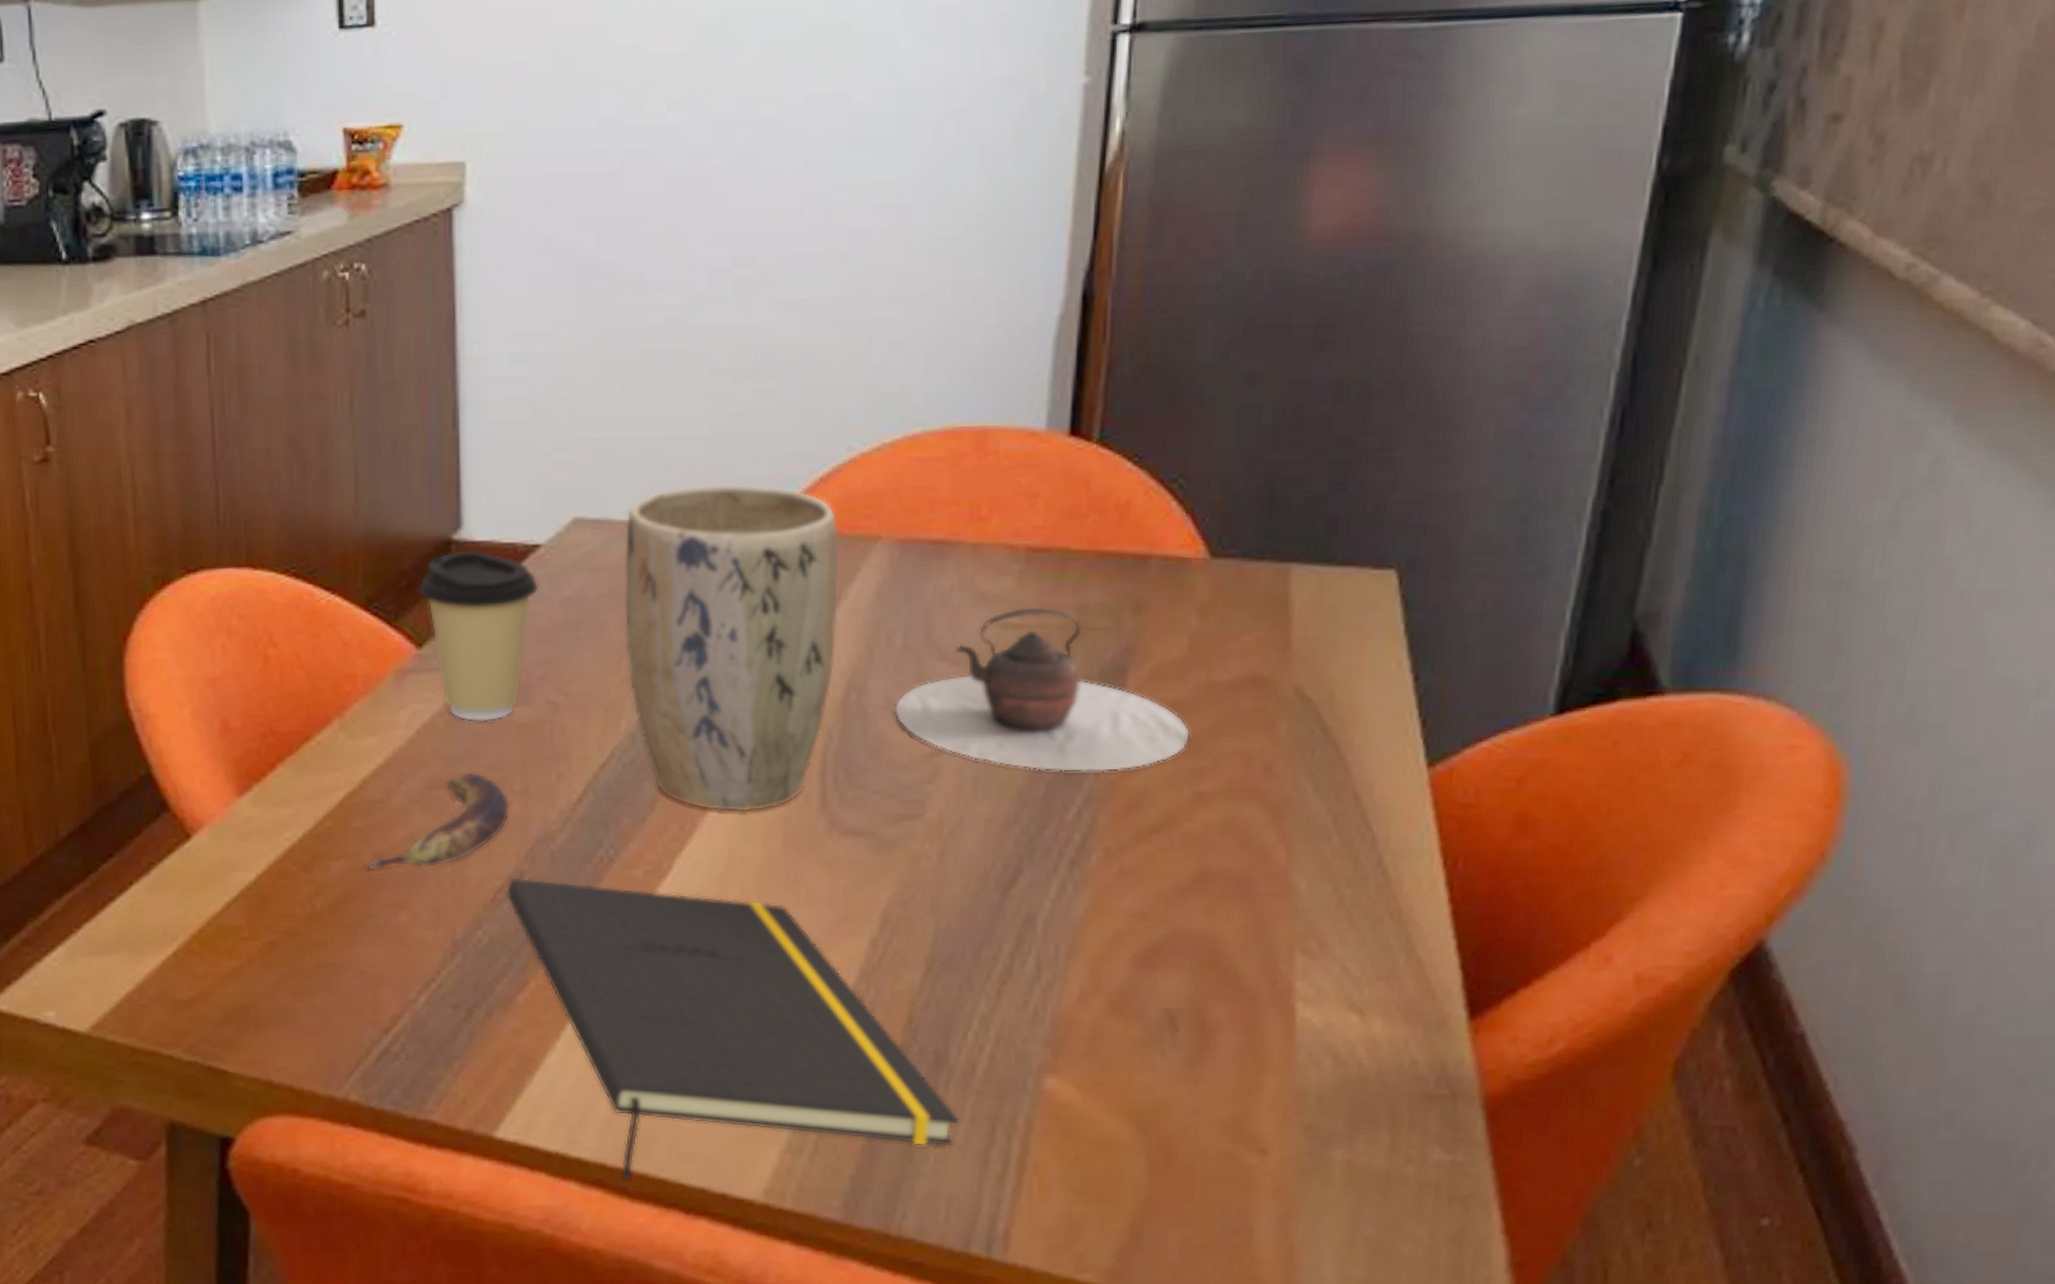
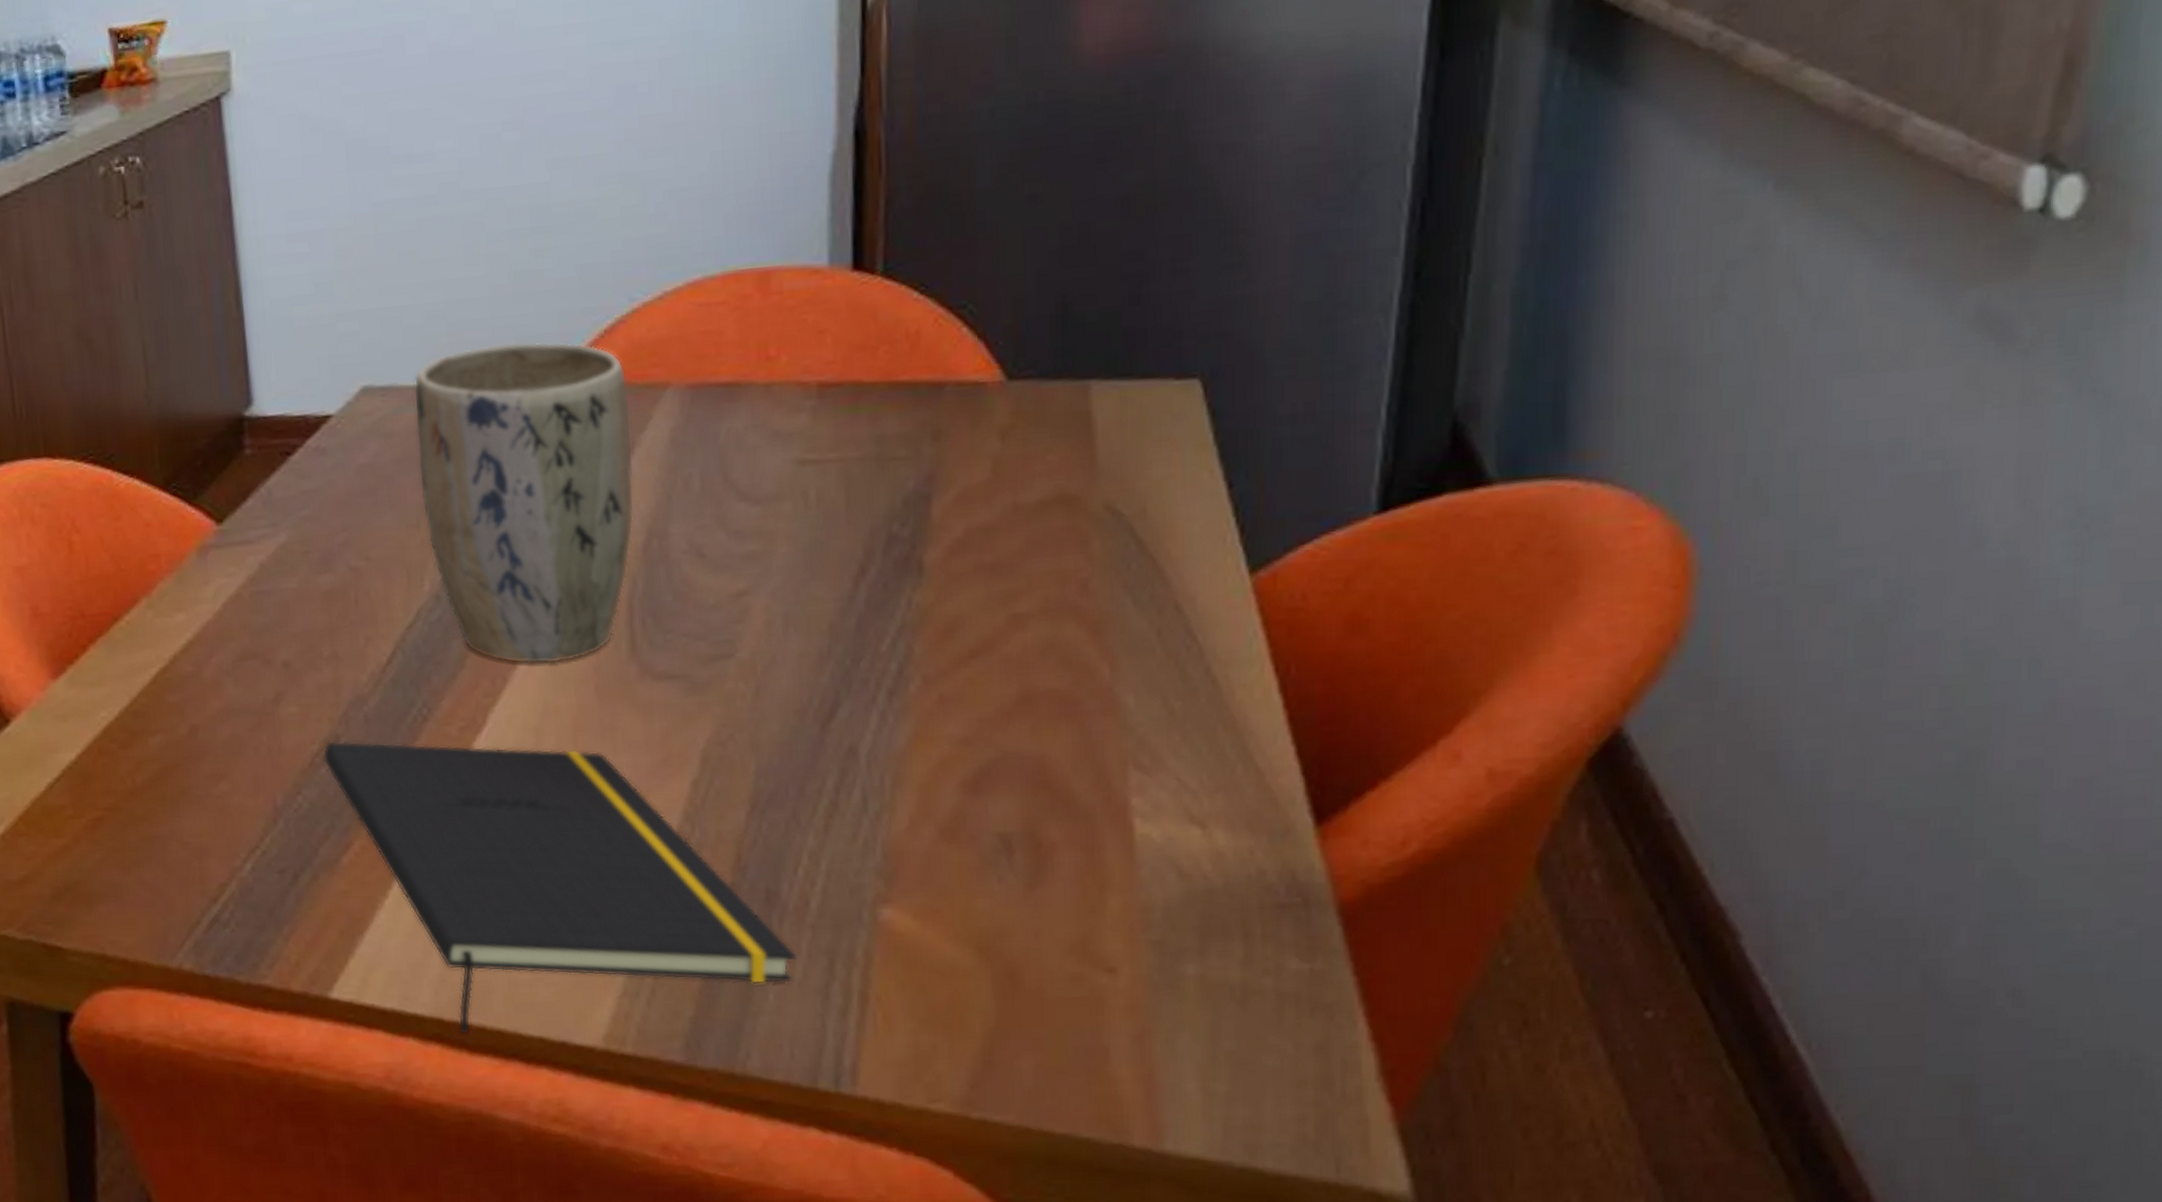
banana: present [363,772,510,871] -> none [180,641,322,744]
coffee cup: present [418,549,539,722] -> none [214,424,334,592]
teapot: present [894,606,1190,773] -> none [697,440,1001,603]

